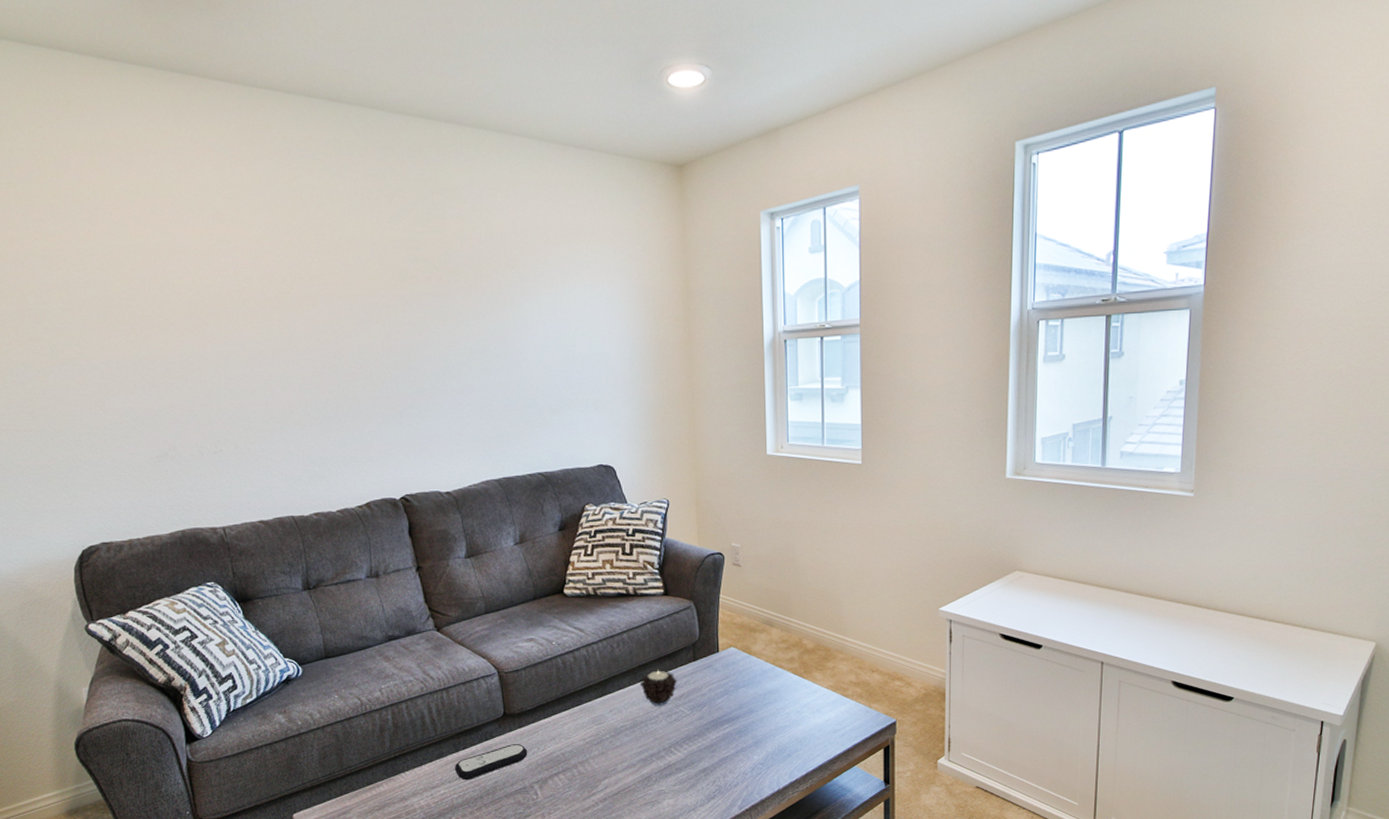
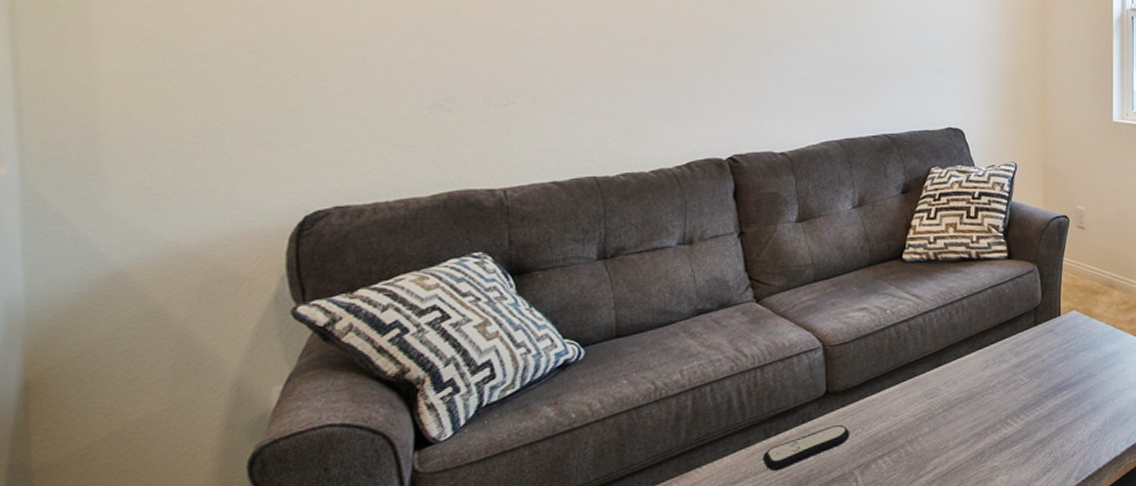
candle: present [639,670,677,706] -> none [977,336,1017,375]

